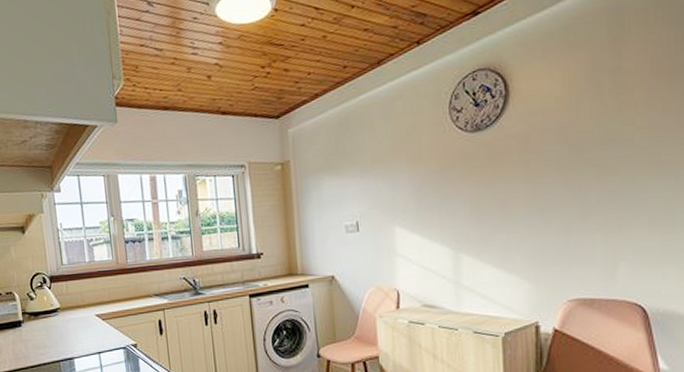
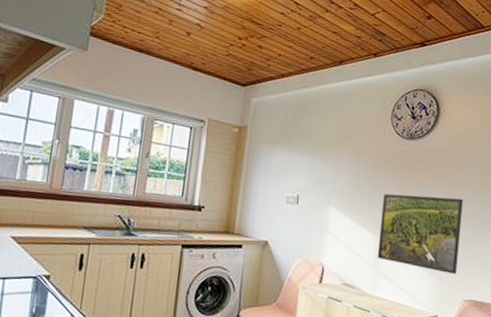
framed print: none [454,186,555,275] -> present [377,194,464,274]

